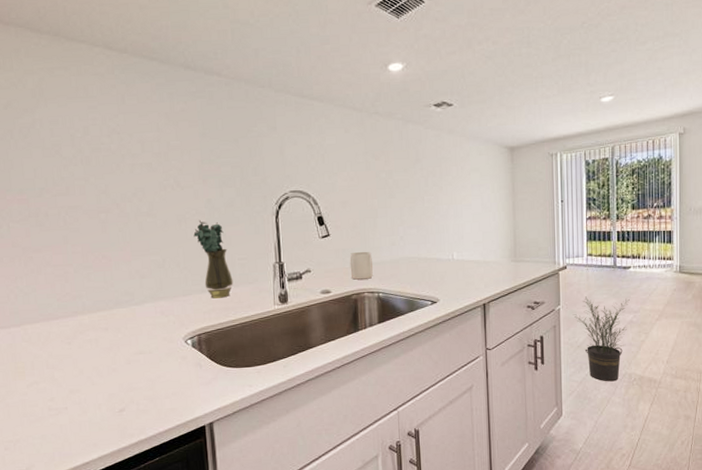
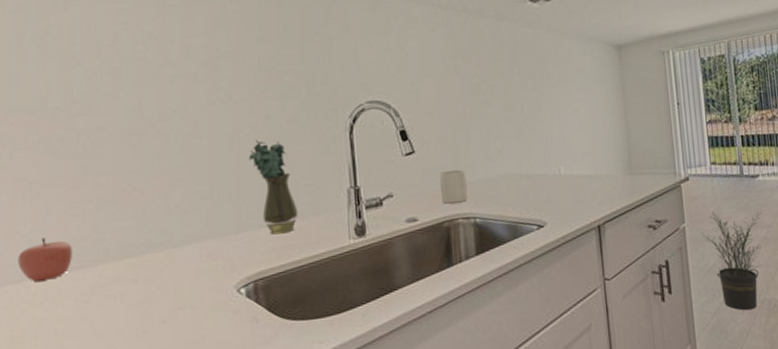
fruit: none [17,292,59,326] -> present [17,237,73,282]

